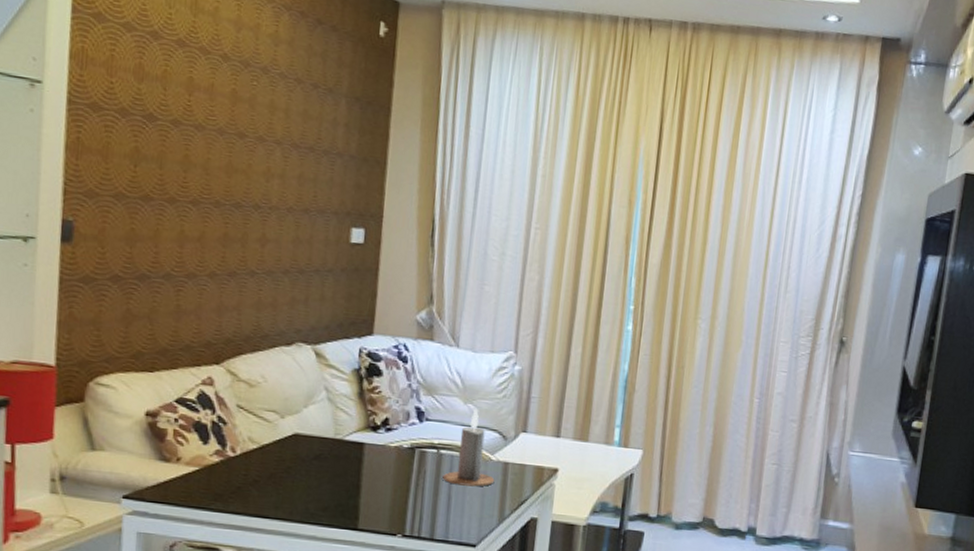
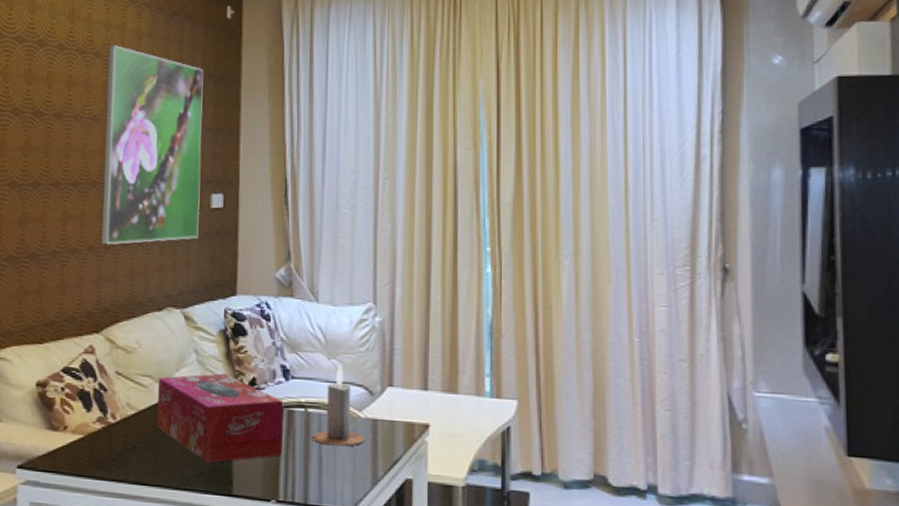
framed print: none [224,48,350,274] -> present [101,45,204,245]
tissue box: none [281,412,416,499] -> present [157,373,284,463]

